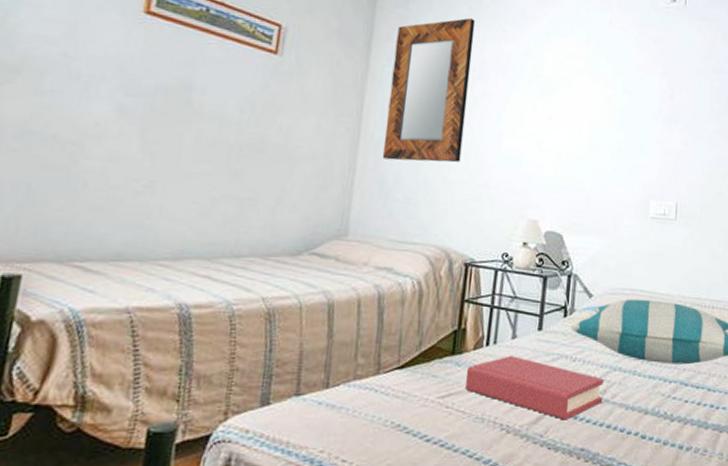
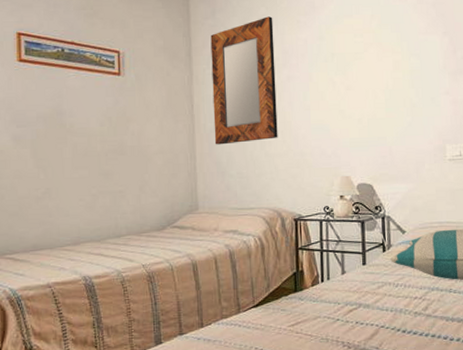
hardback book: present [465,355,603,420] -> none [308,287,425,334]

